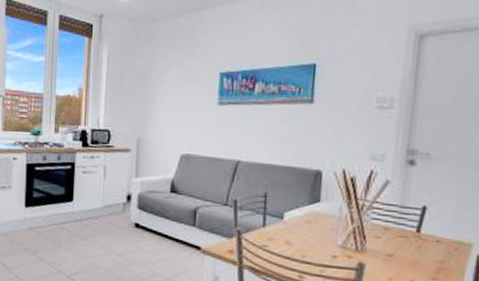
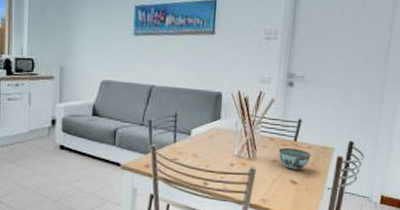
bowl: none [395,240,440,270] -> present [278,148,311,171]

